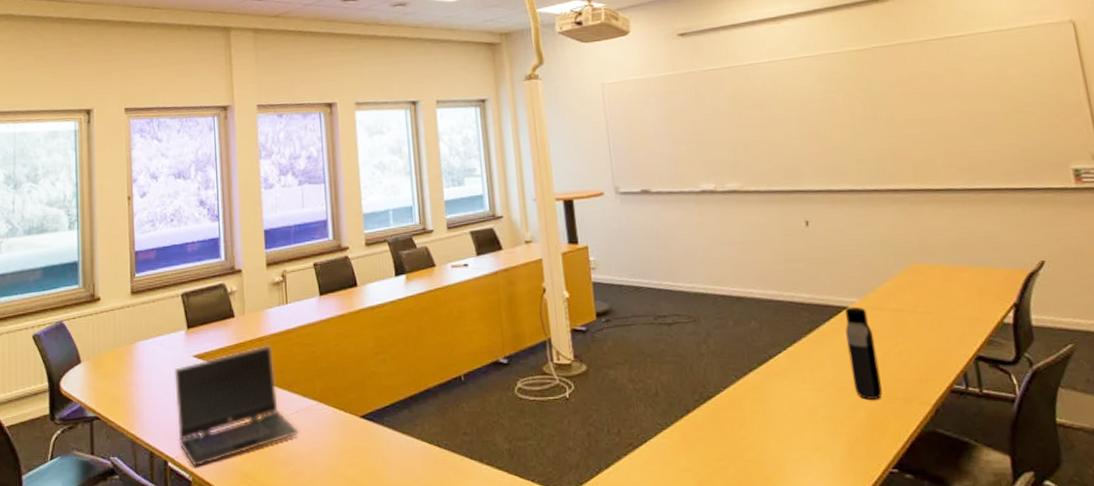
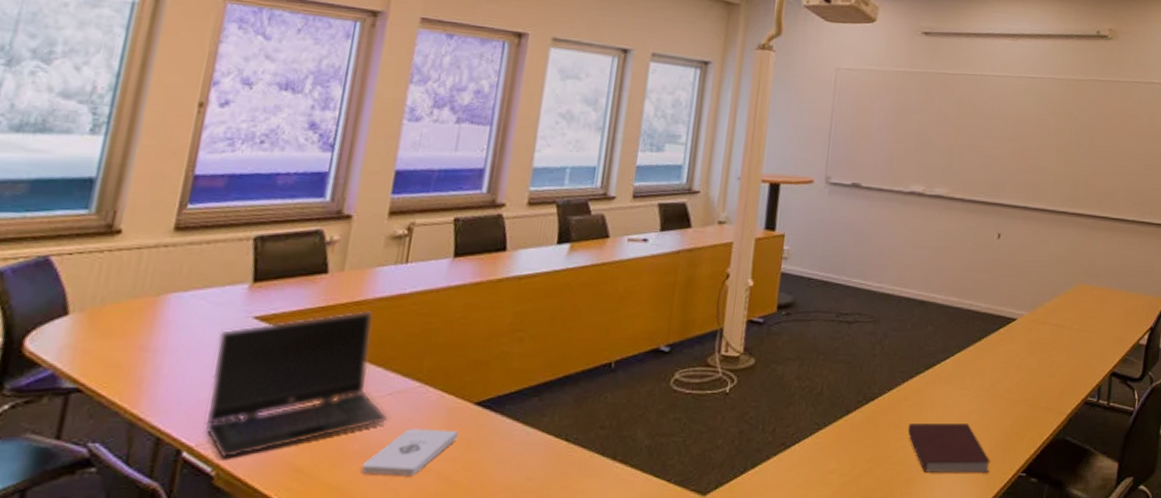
notepad: none [289,439,353,479] -> present [361,428,458,476]
notebook: none [753,418,855,470] -> present [907,423,991,473]
water bottle: present [844,306,882,400] -> none [1005,319,1033,407]

